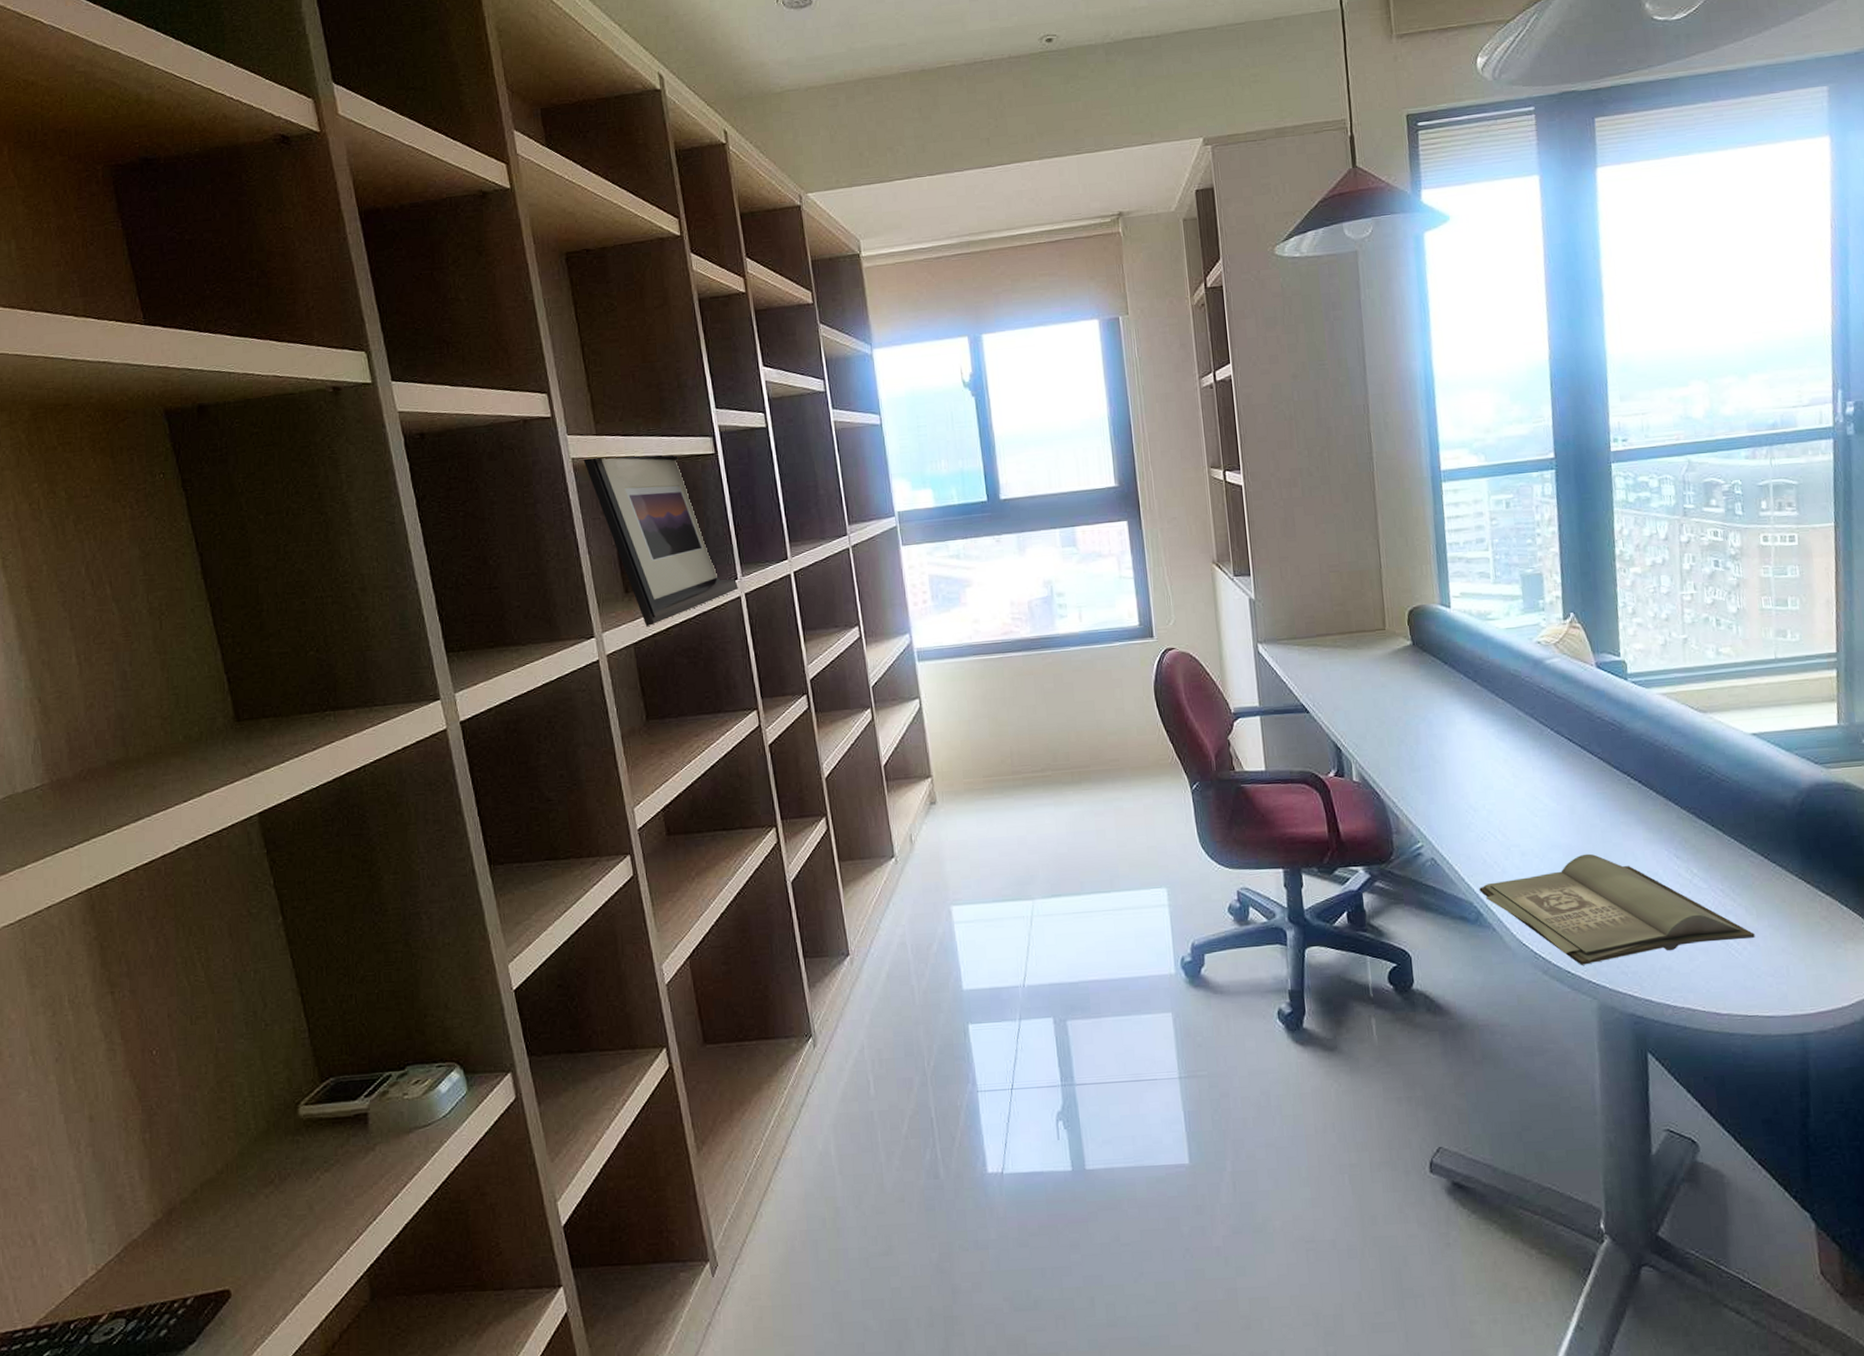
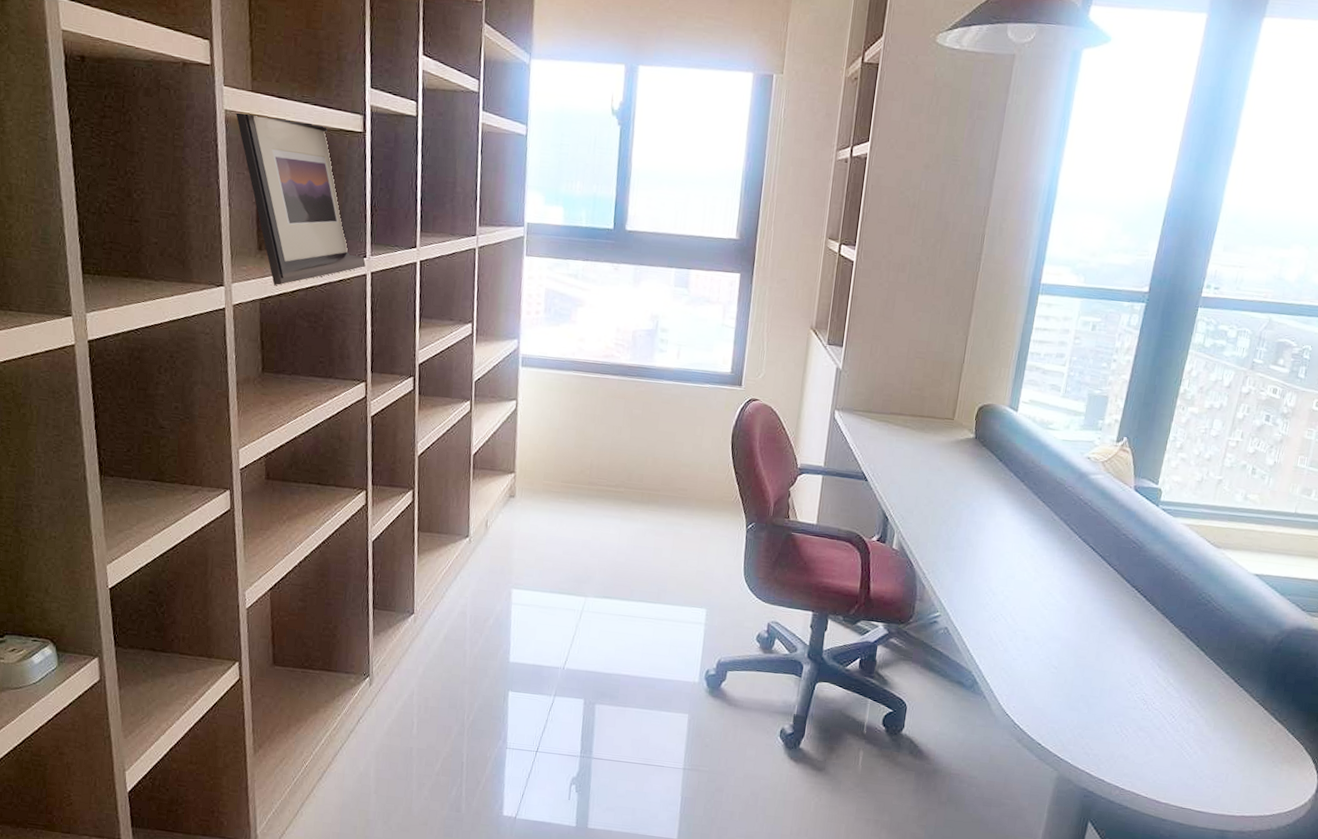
hardback book: present [1479,853,1755,965] -> none [980,648,1208,746]

